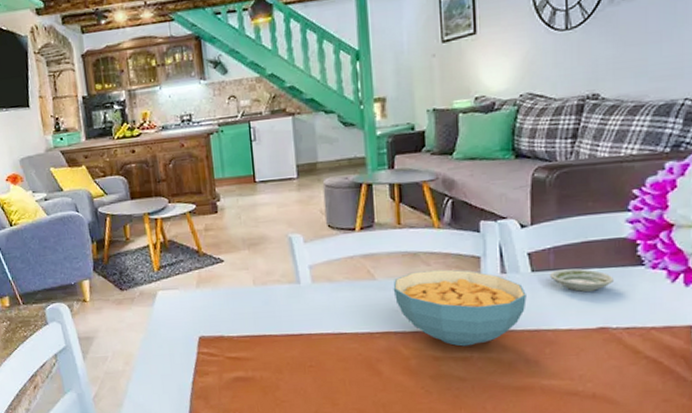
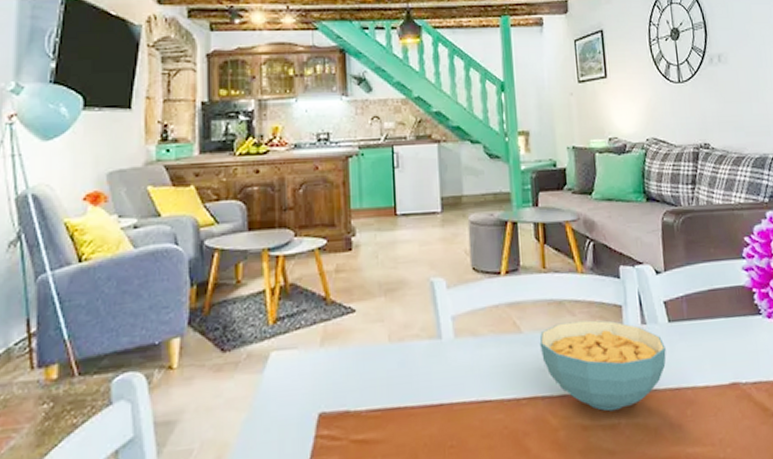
saucer: present [550,268,614,292] -> none [685,318,738,344]

